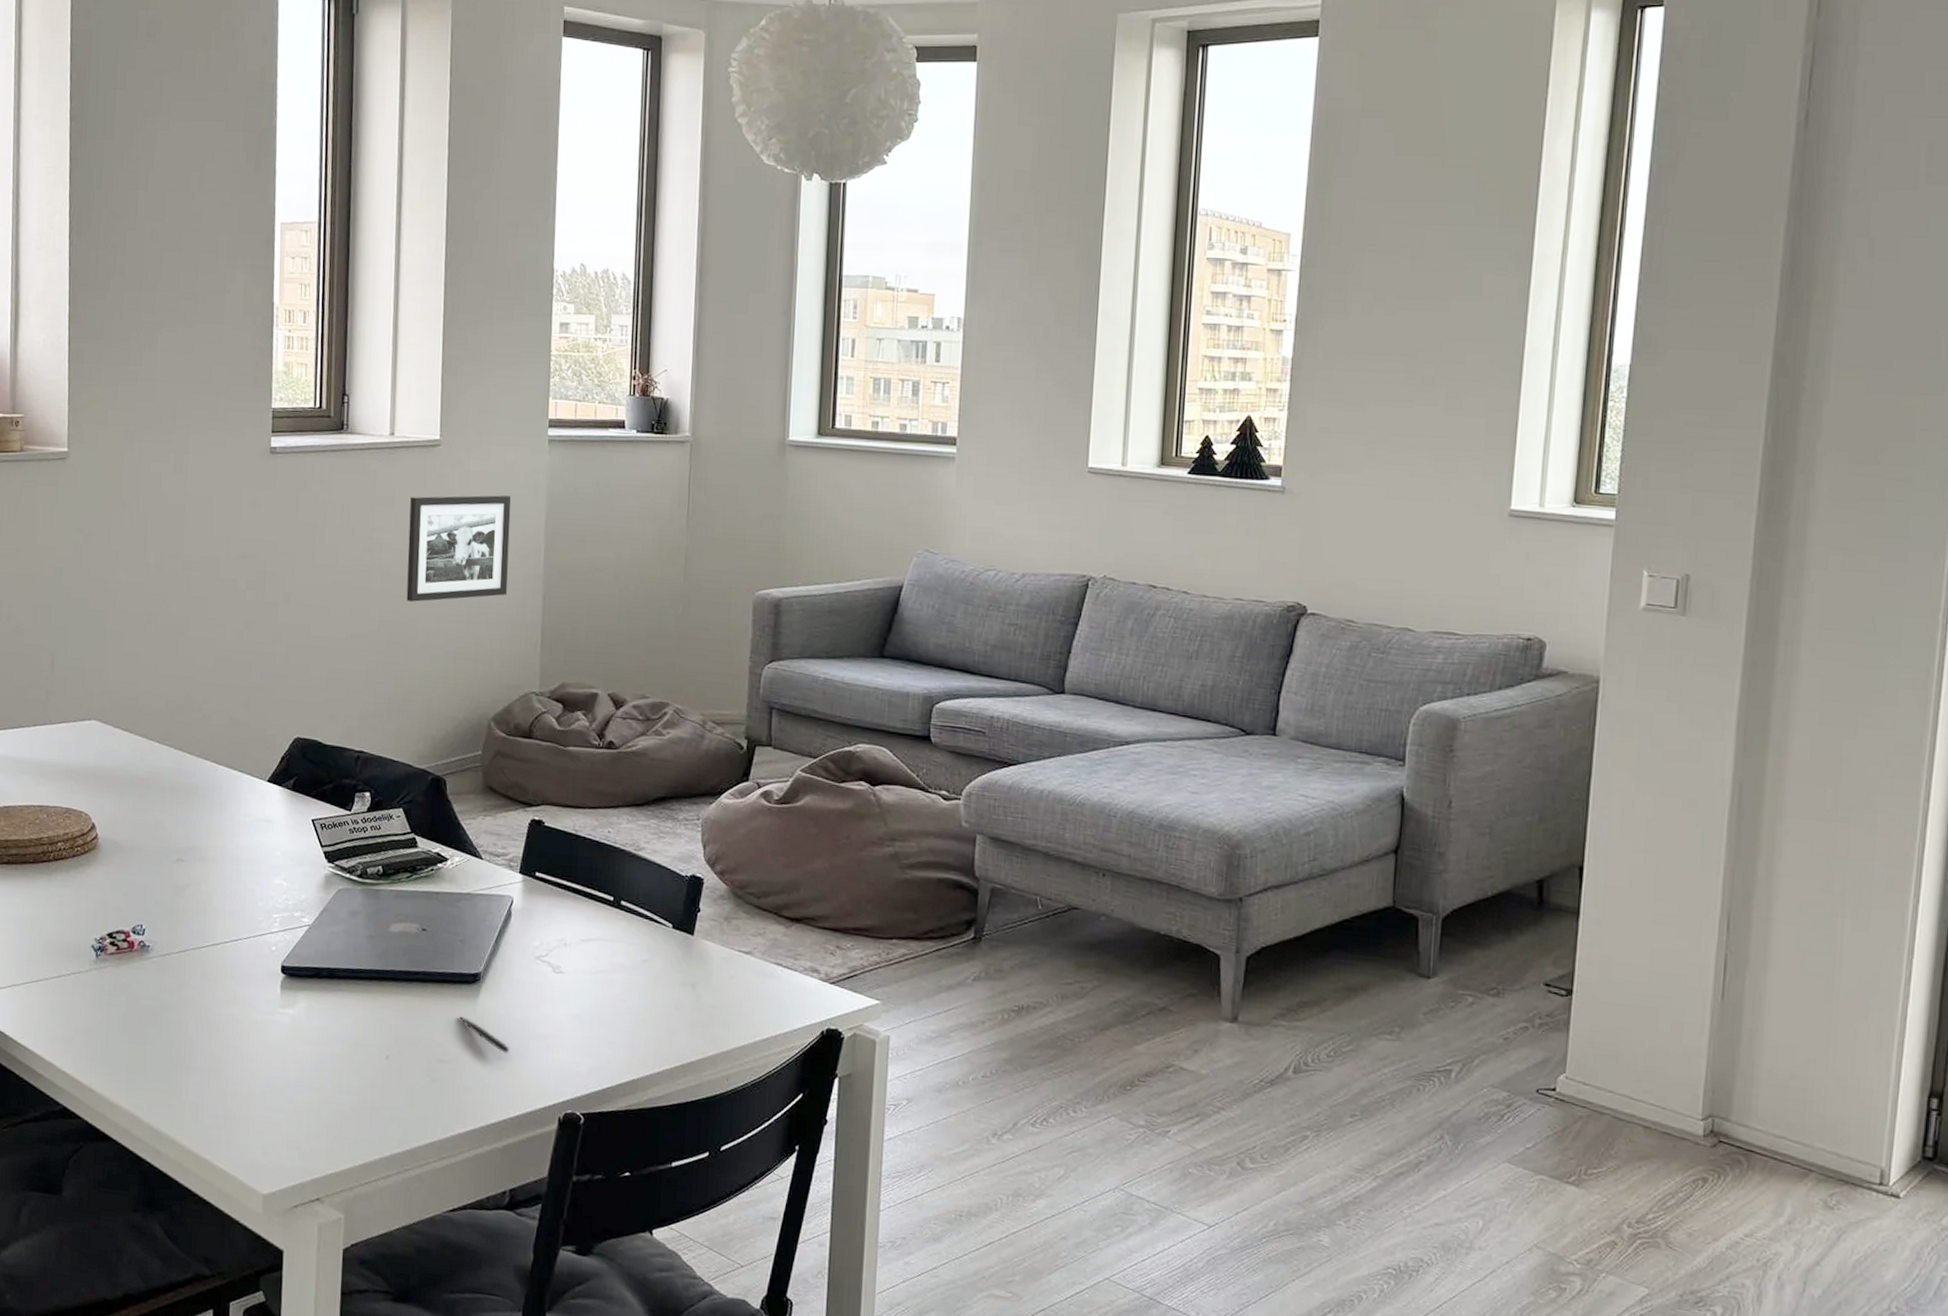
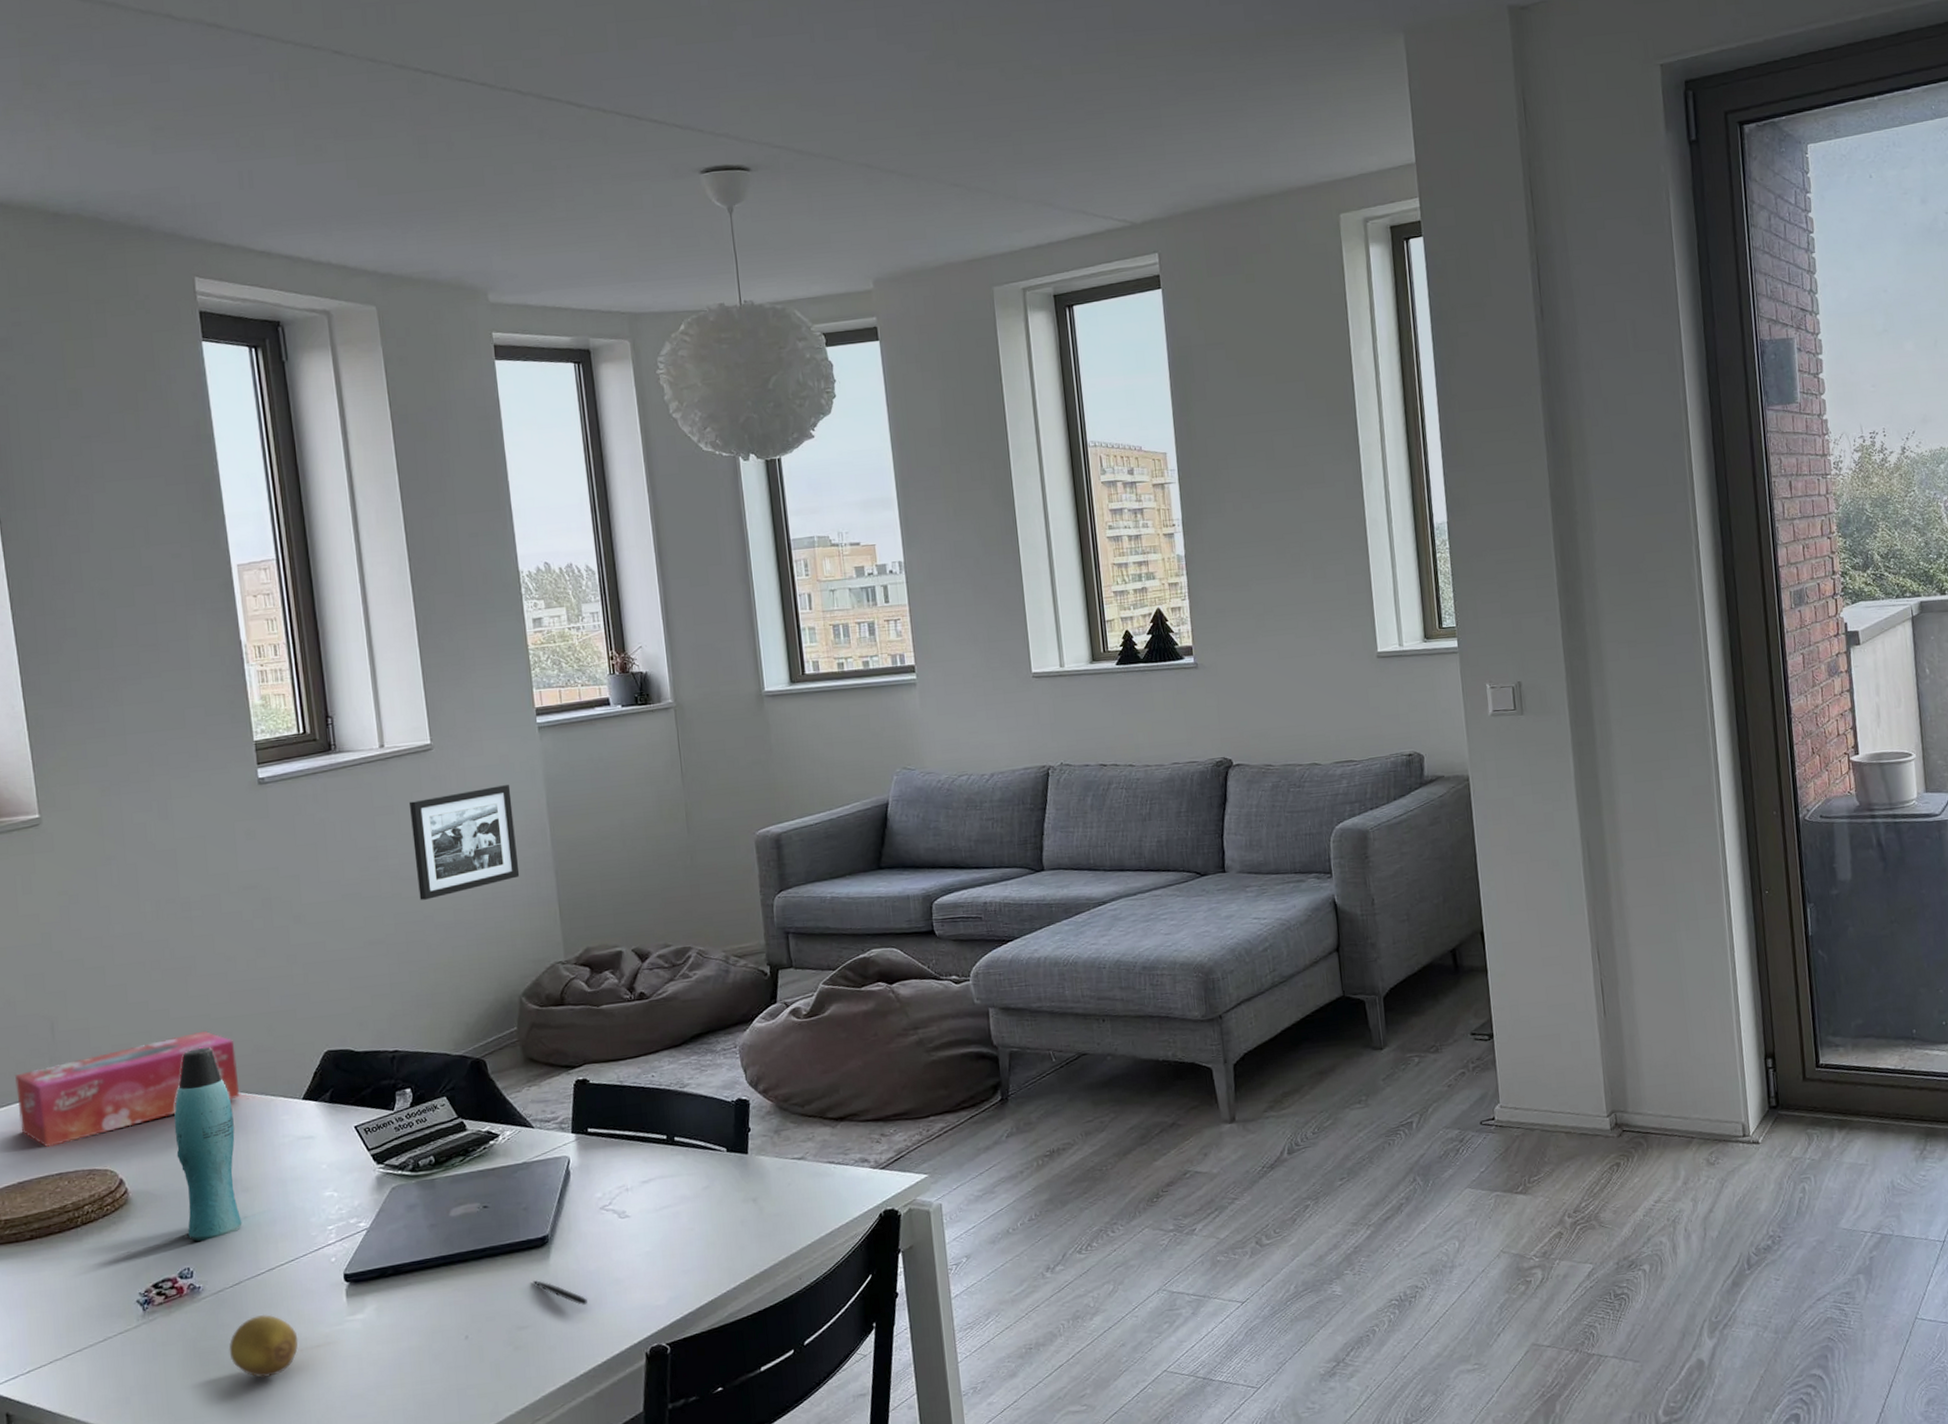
tissue box: none [12,693,213,779] -> present [15,1030,240,1147]
bottle: none [146,708,202,902] -> present [173,1046,242,1241]
fruit: none [167,987,231,1050] -> present [229,1314,298,1378]

